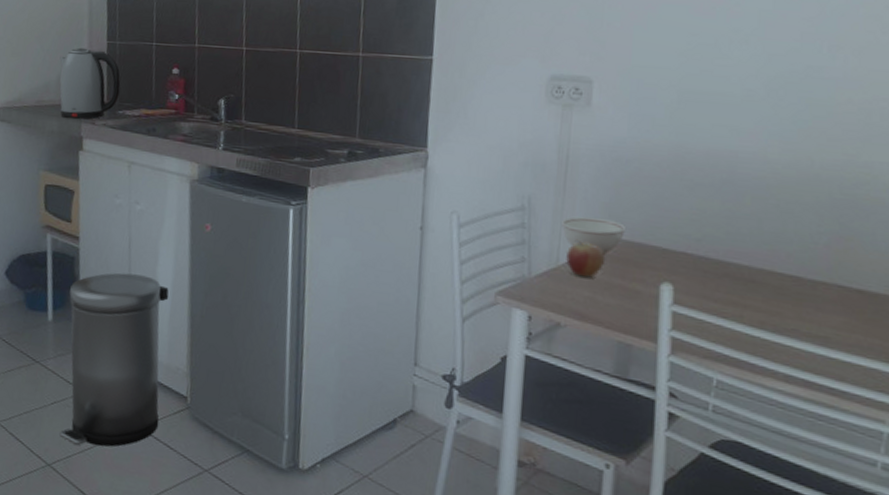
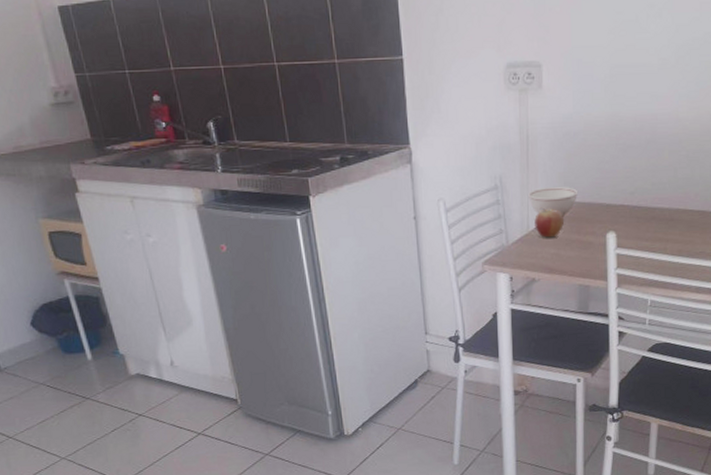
kettle: present [59,47,121,119] -> none [26,83,103,161]
pedal bin: present [59,272,169,447] -> none [102,302,217,461]

